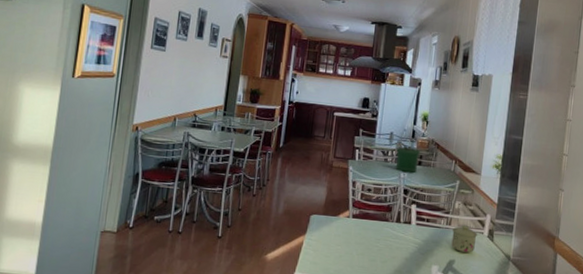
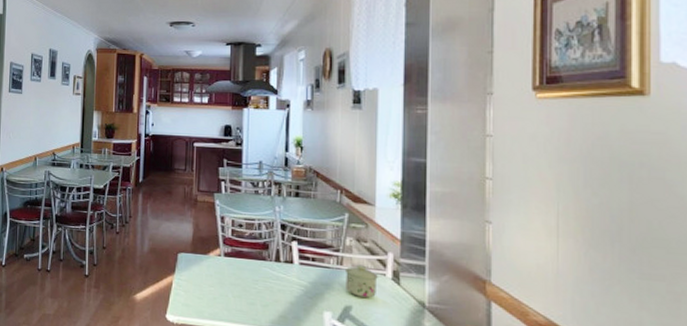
planter: present [395,143,423,173] -> none [267,173,300,206]

